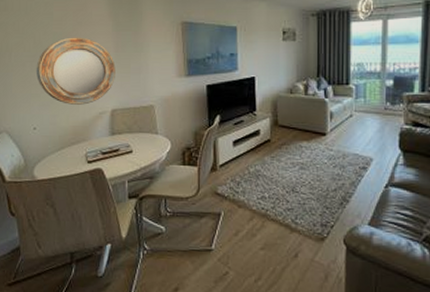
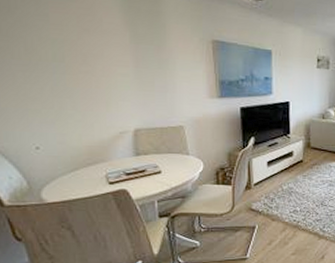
home mirror: present [36,37,116,105] -> none [31,46,137,123]

